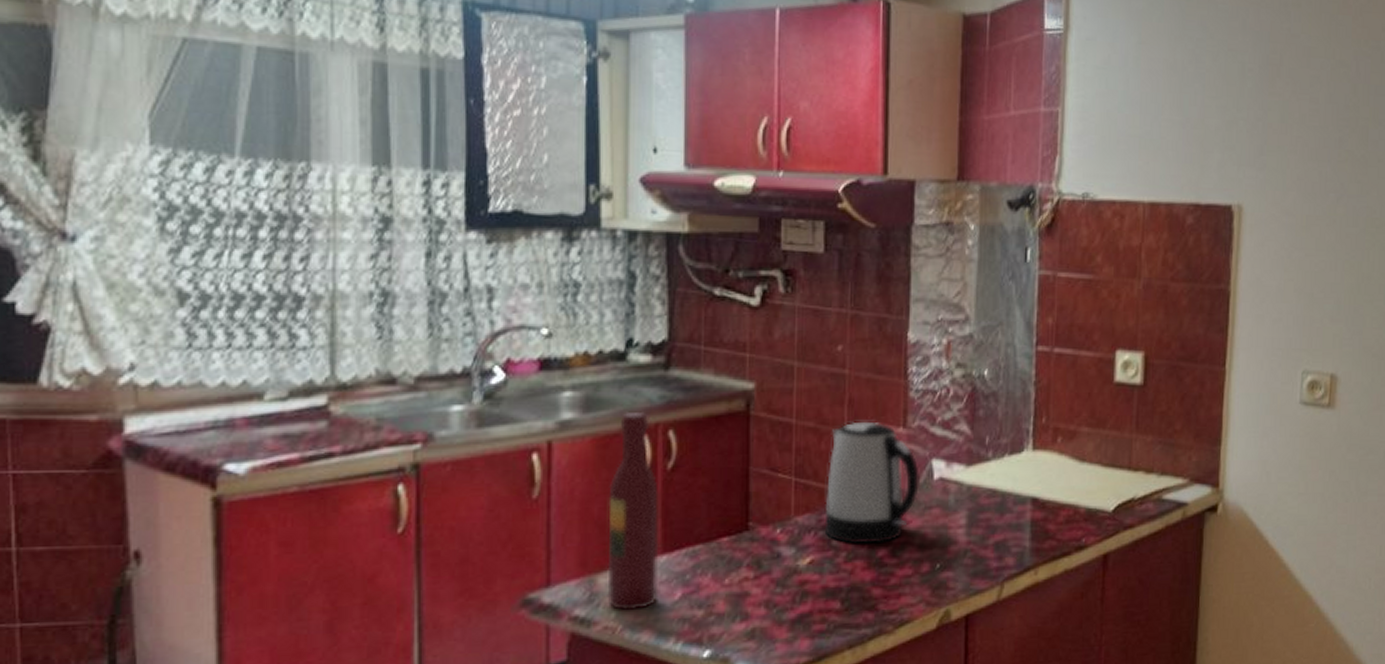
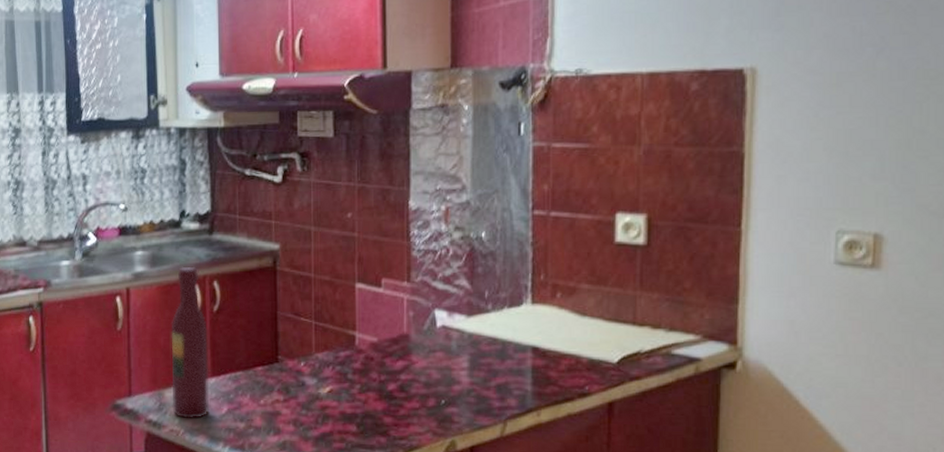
kettle: present [824,421,920,544] -> none [340,276,424,380]

